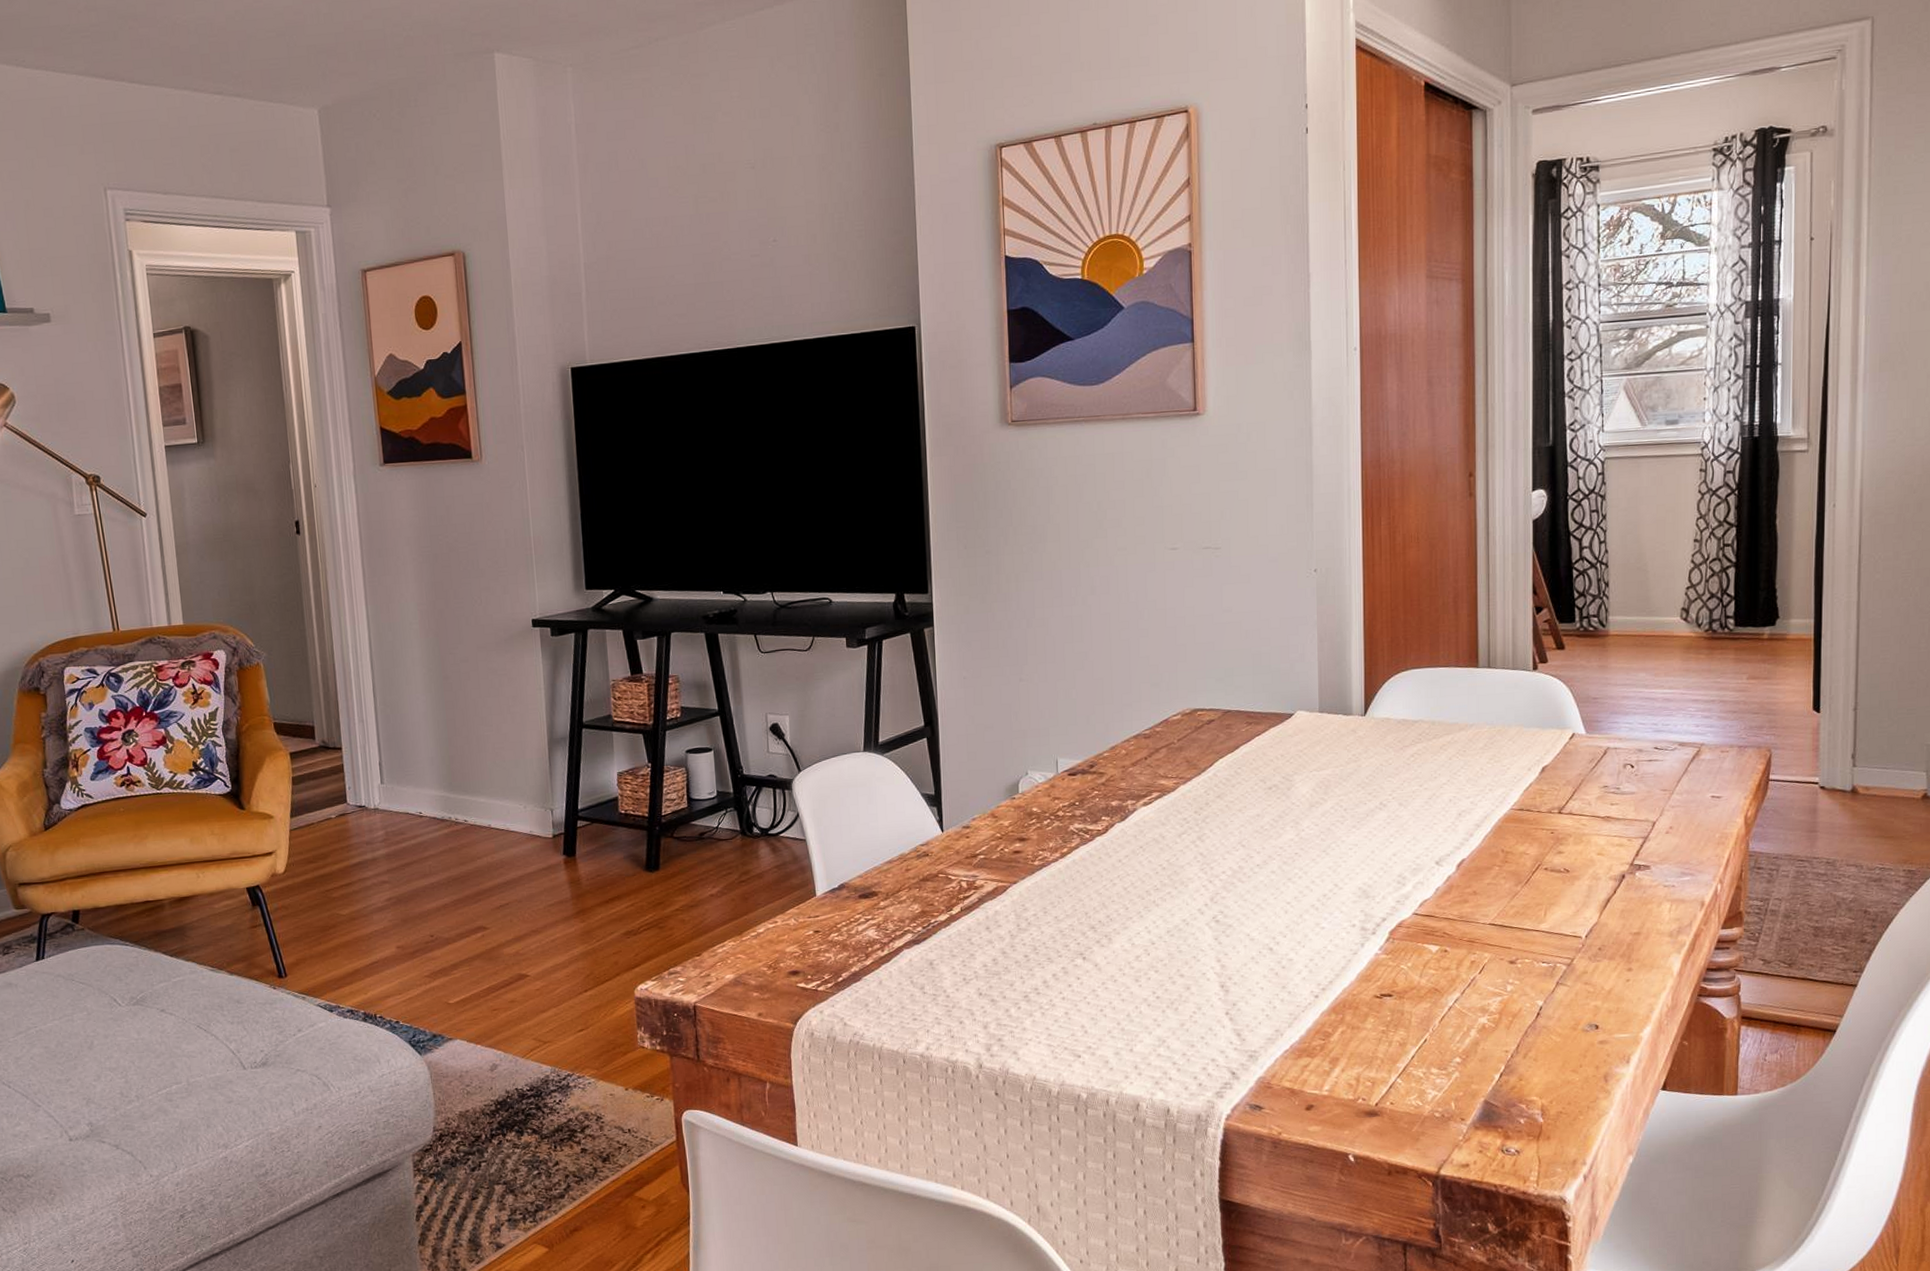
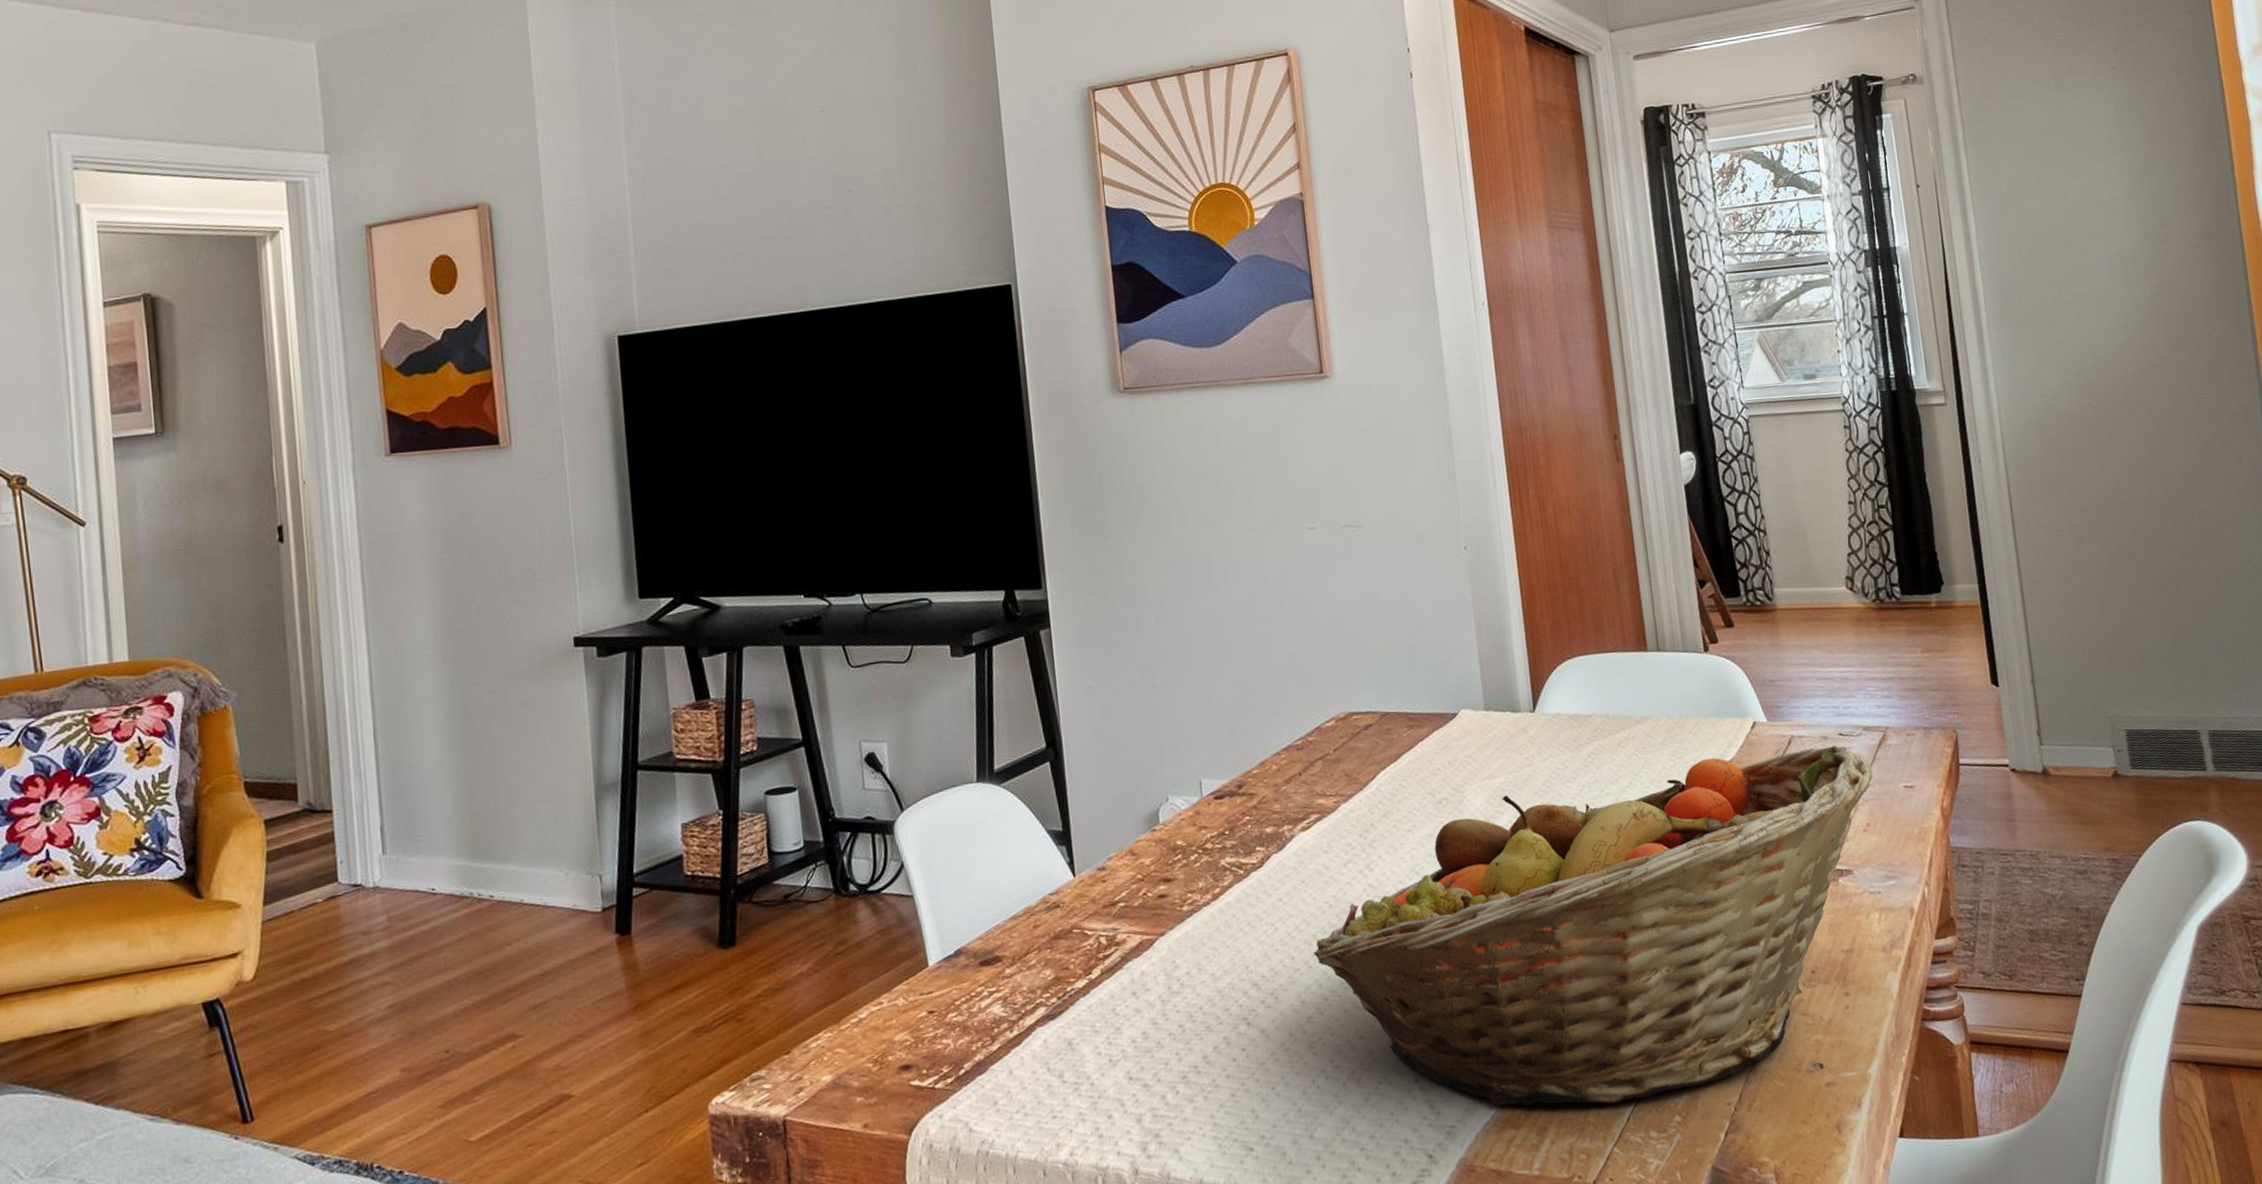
fruit basket: none [1145,758,1683,1044] -> present [1313,745,1873,1106]

